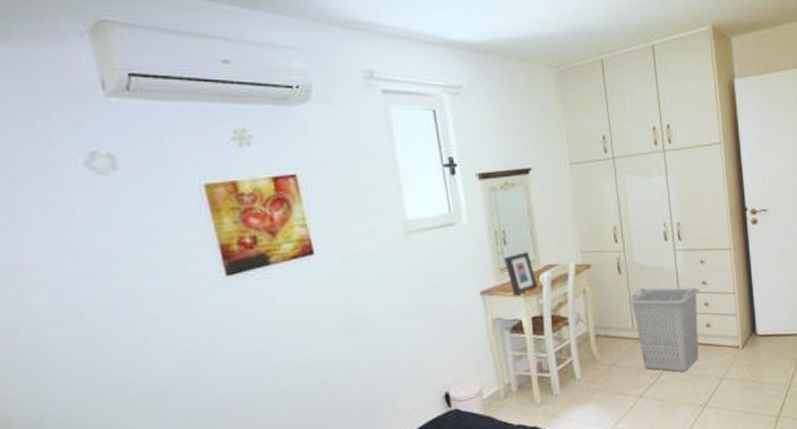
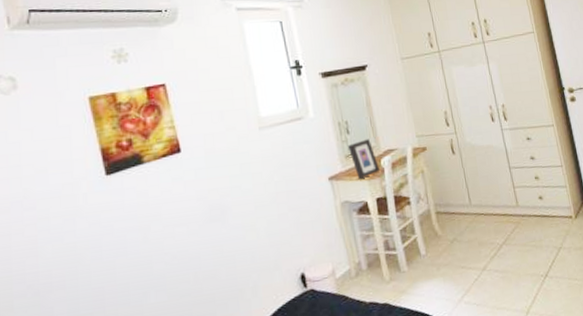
laundry basket: present [627,287,701,372] -> none [462,163,535,244]

